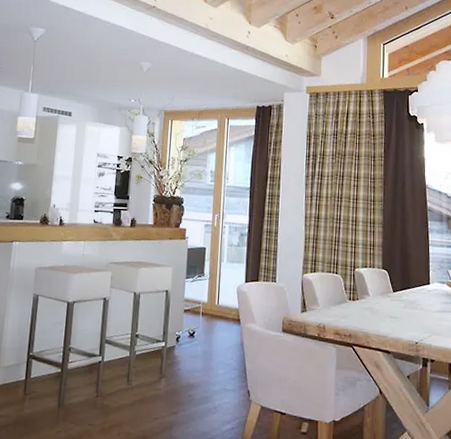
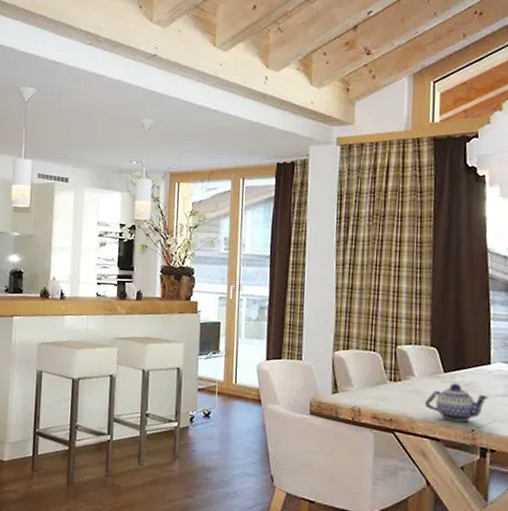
teapot: none [378,301,429,336] -> present [425,383,489,422]

